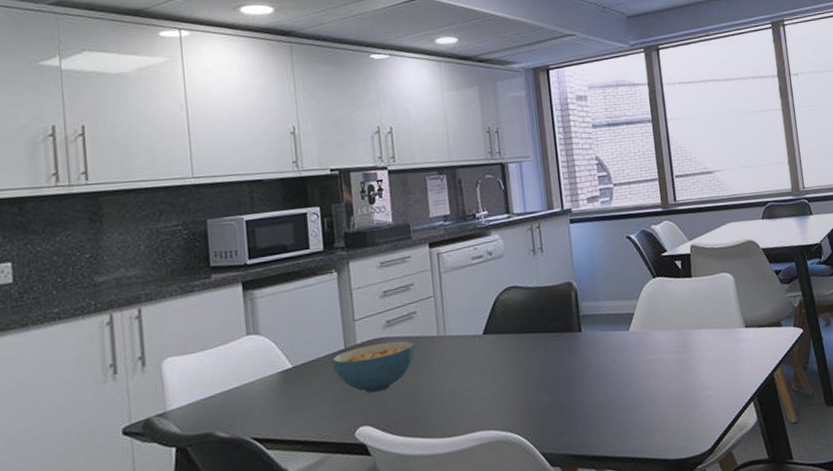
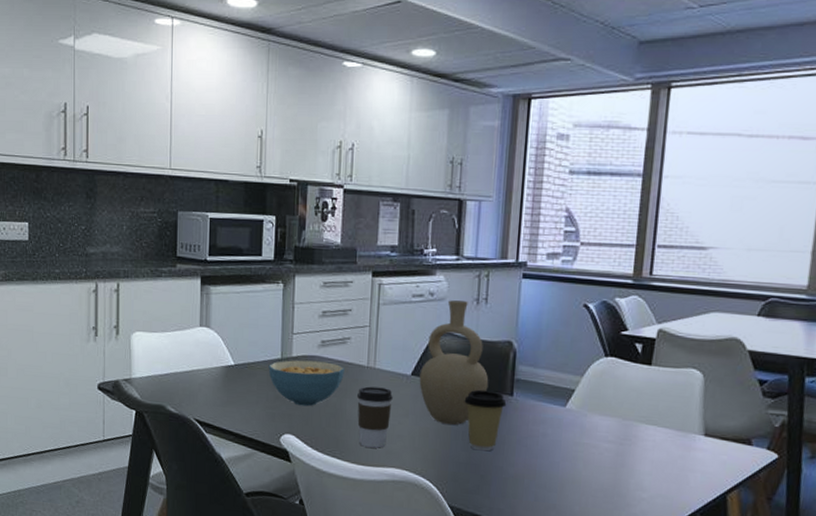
coffee cup: none [432,353,469,418] -> present [357,386,393,448]
vase: none [491,254,558,374] -> present [419,300,489,425]
coffee cup: none [537,331,577,392] -> present [464,389,507,451]

